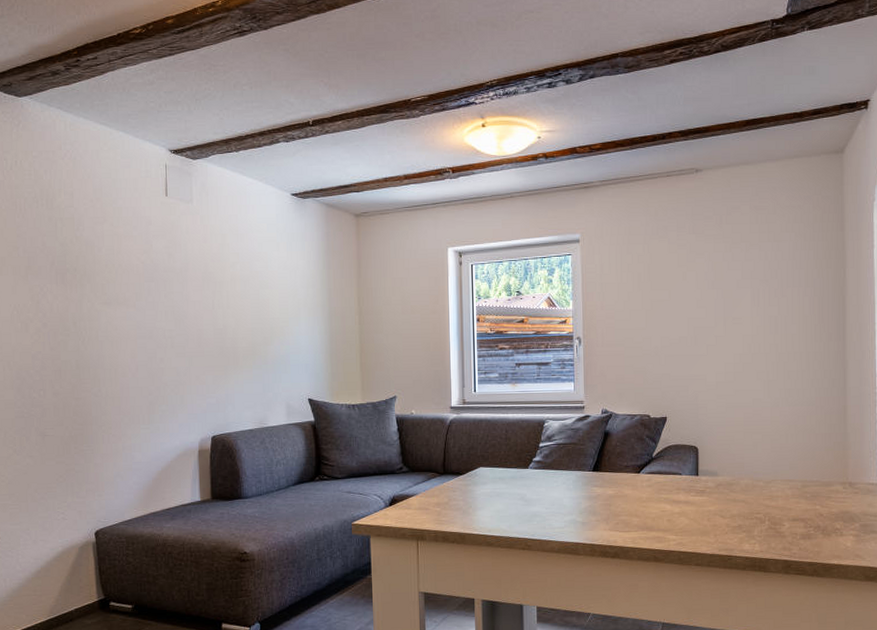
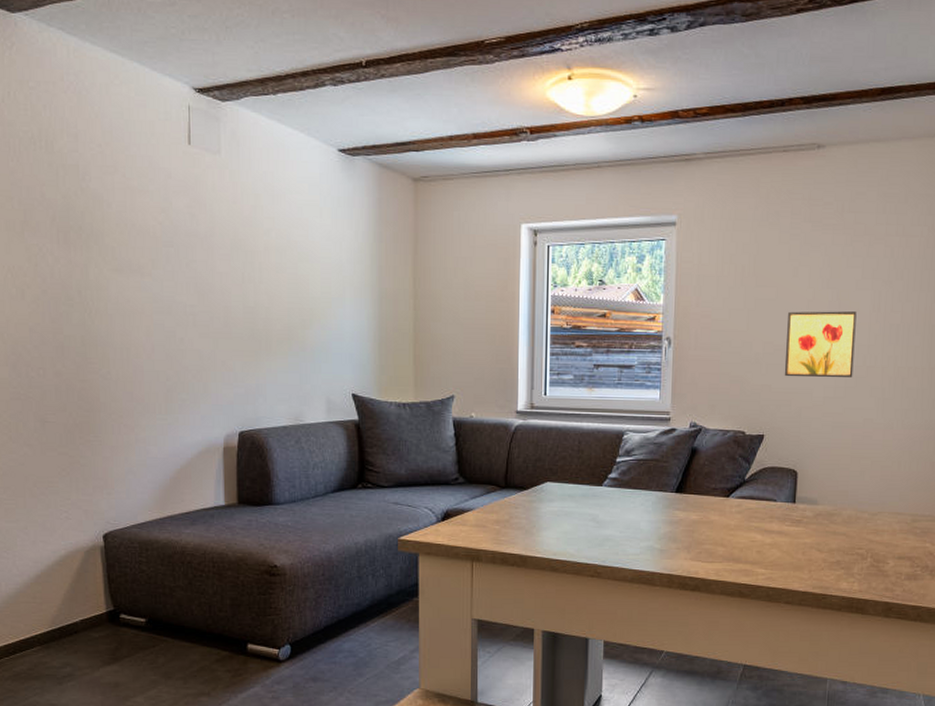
wall art: none [680,306,740,366] -> present [784,310,857,377]

